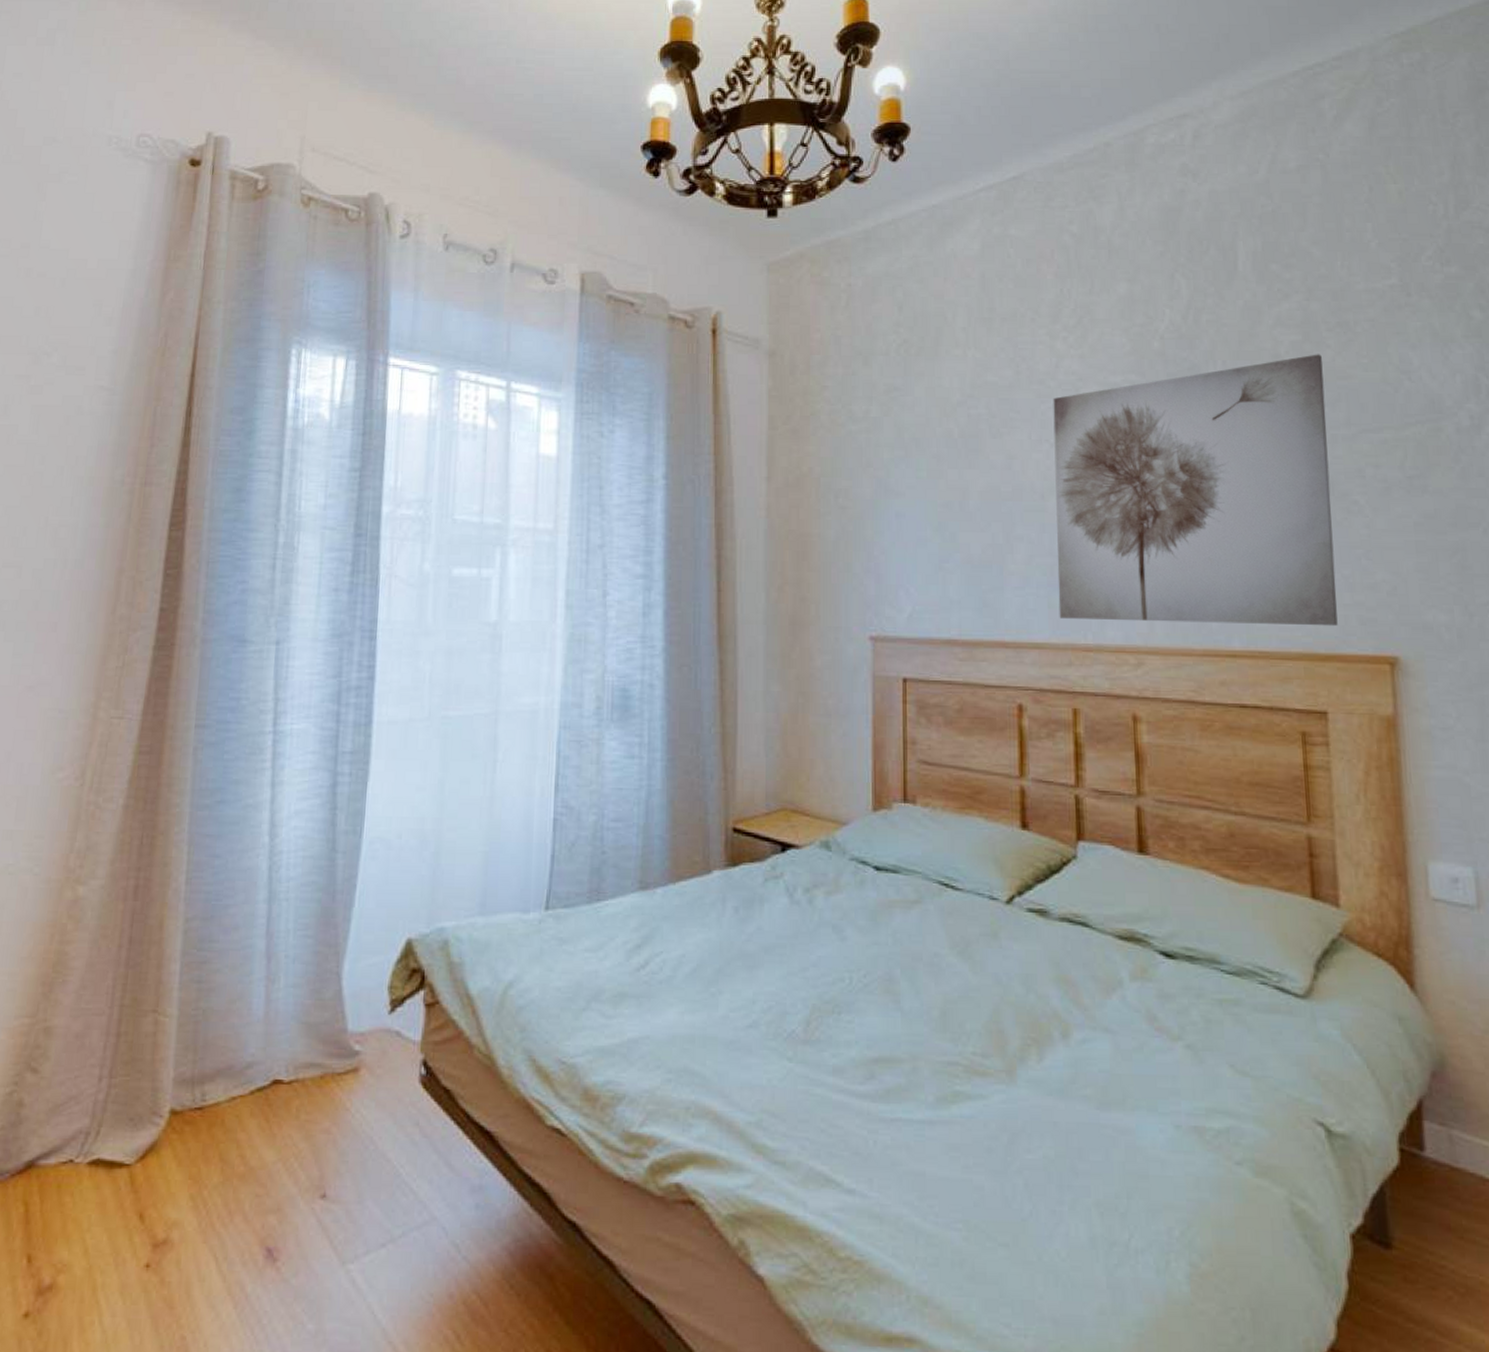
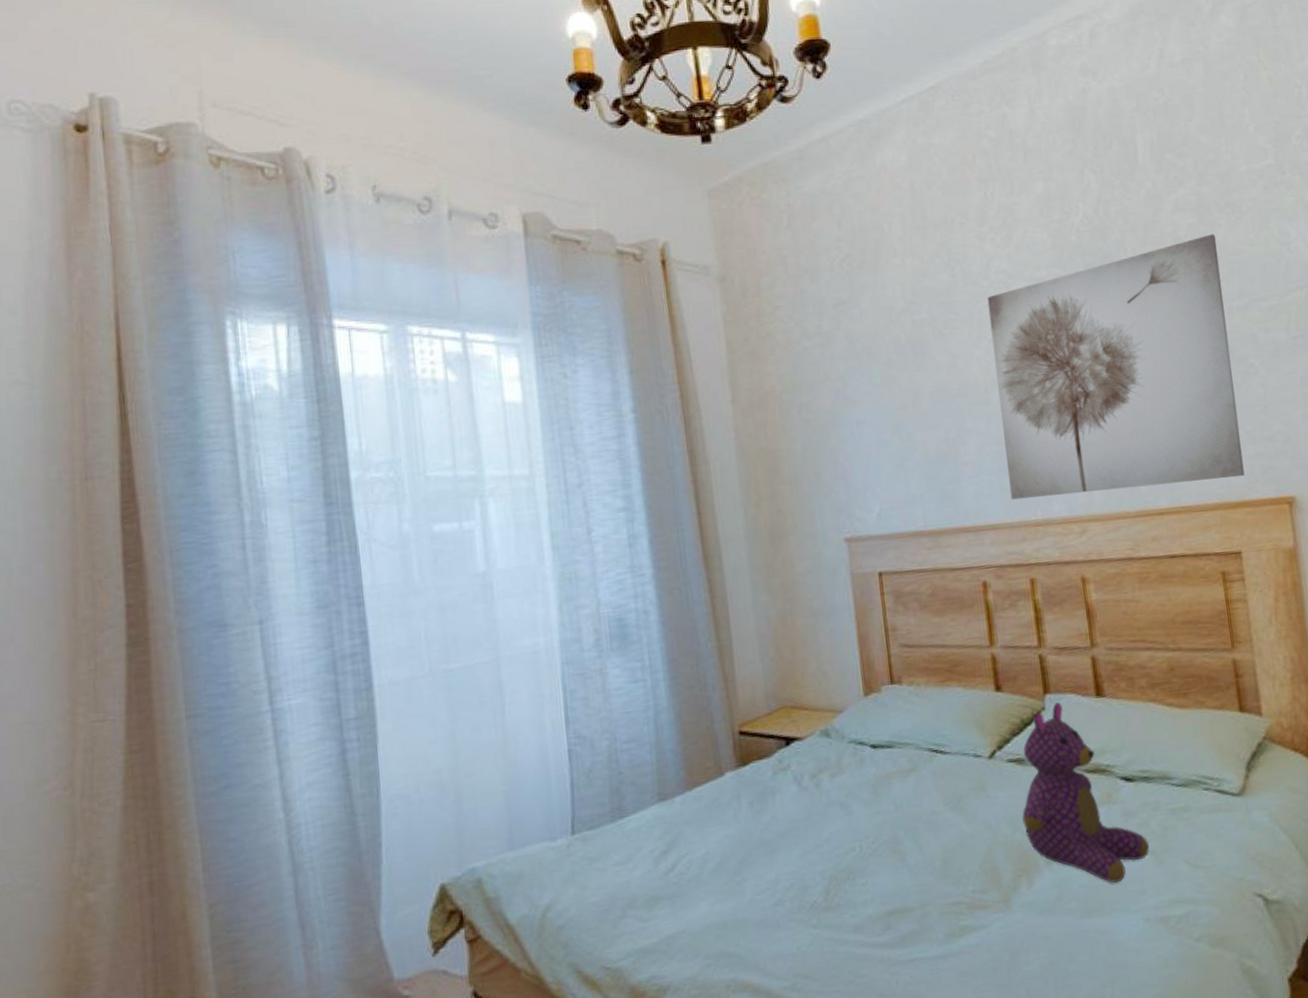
teddy bear: none [1037,852,1188,1076] -> present [1021,702,1150,884]

